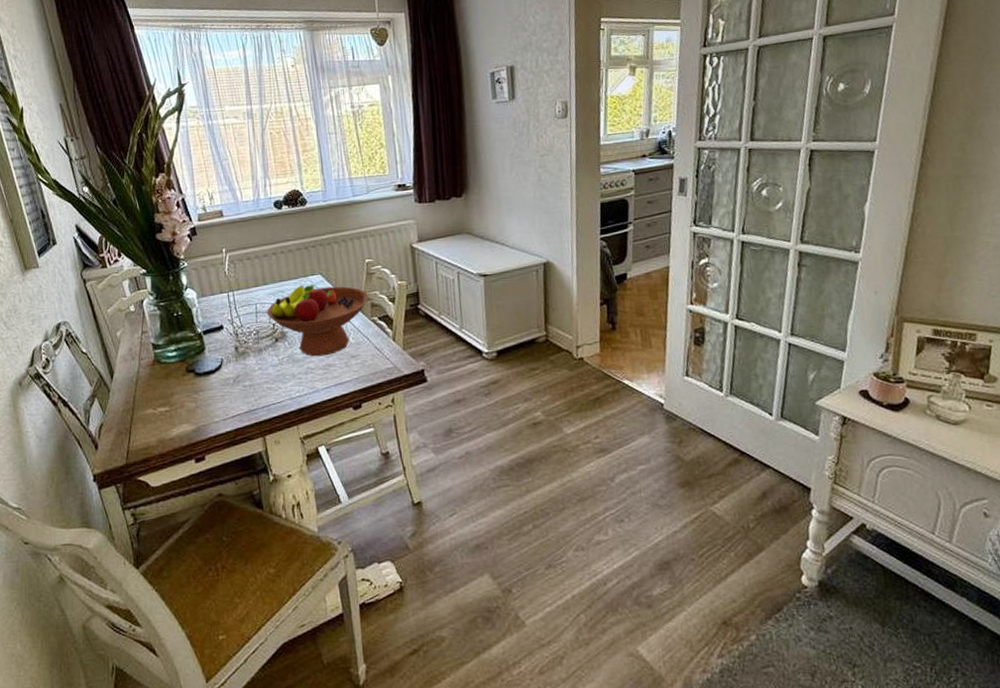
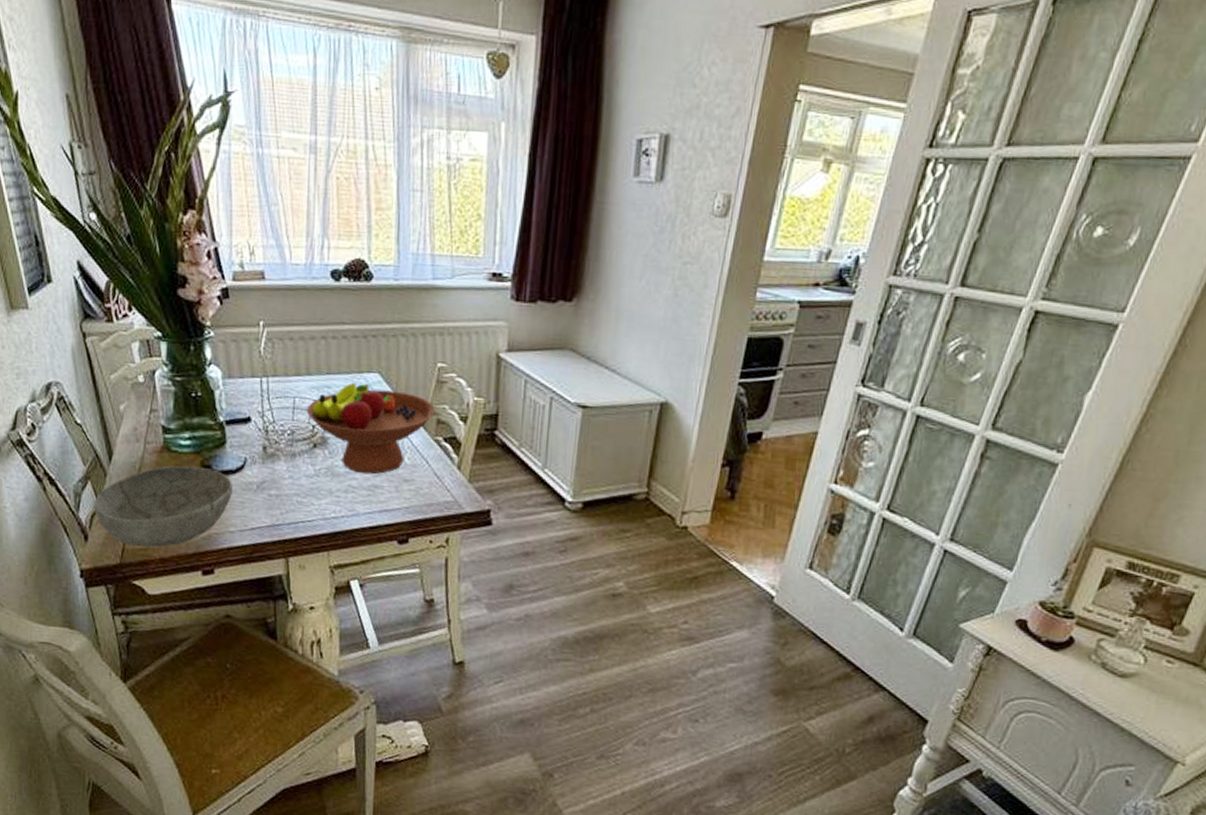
bowl: none [100,372,214,447] -> present [93,465,232,548]

